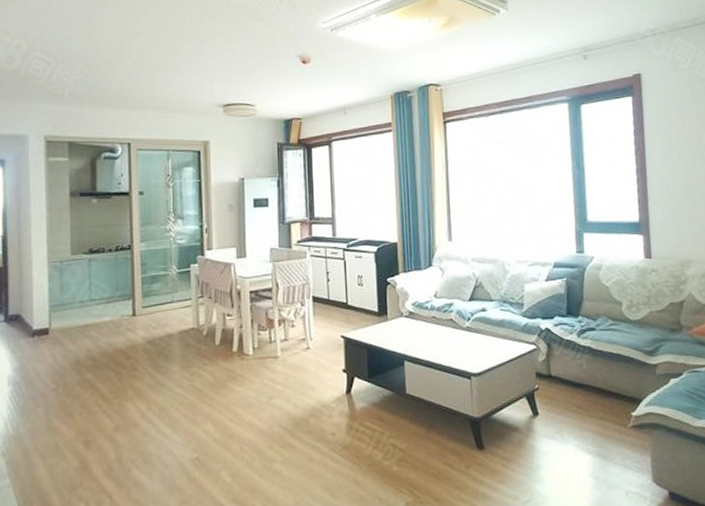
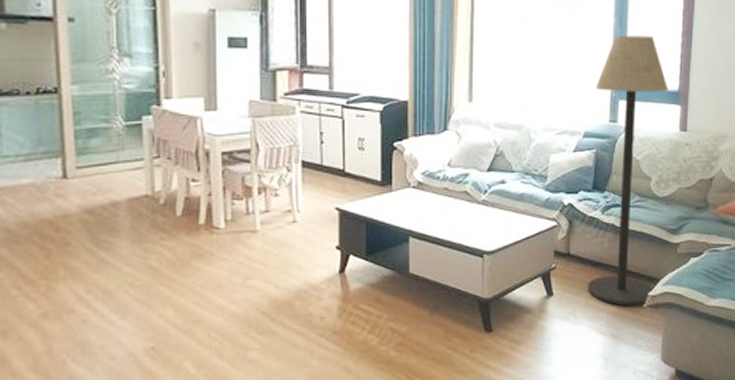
floor lamp: none [560,175,639,426] -> present [588,35,669,307]

